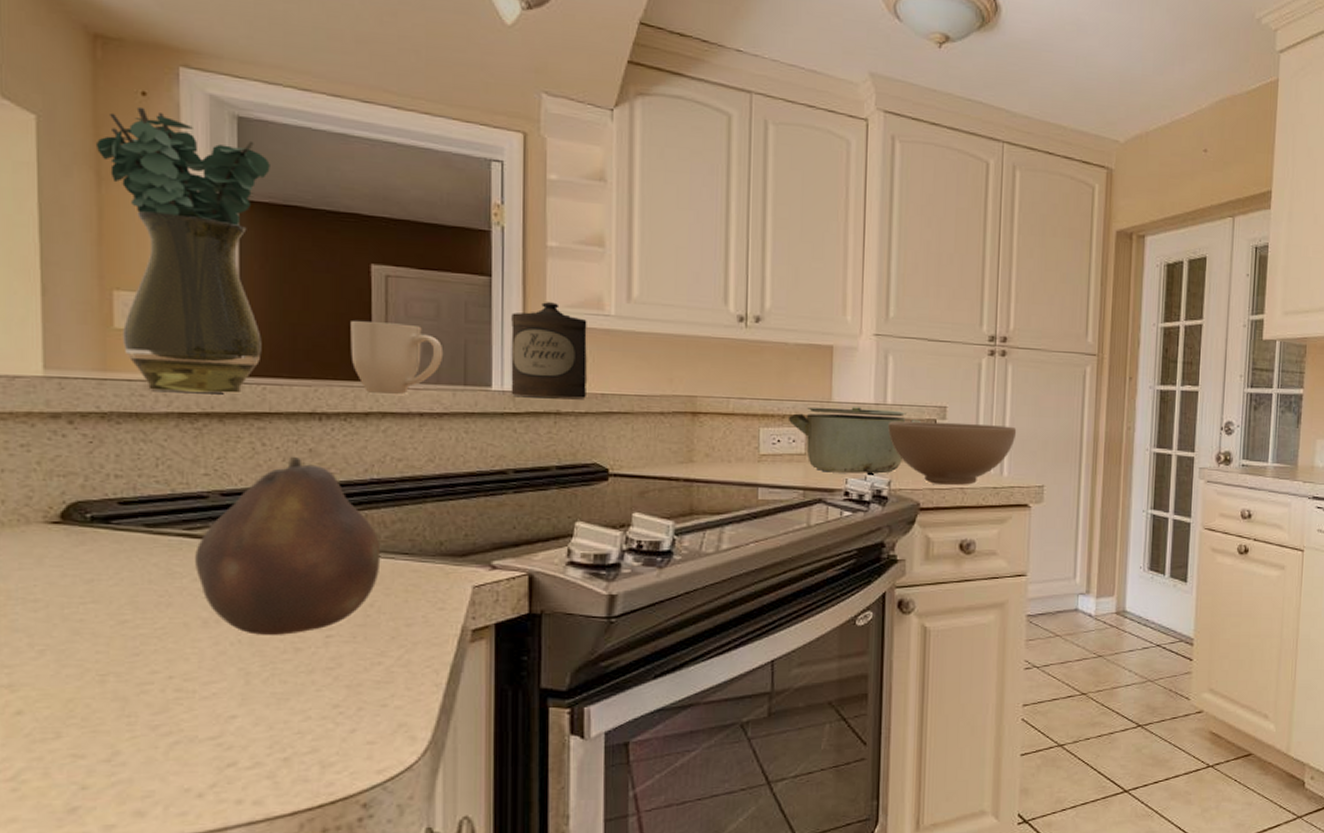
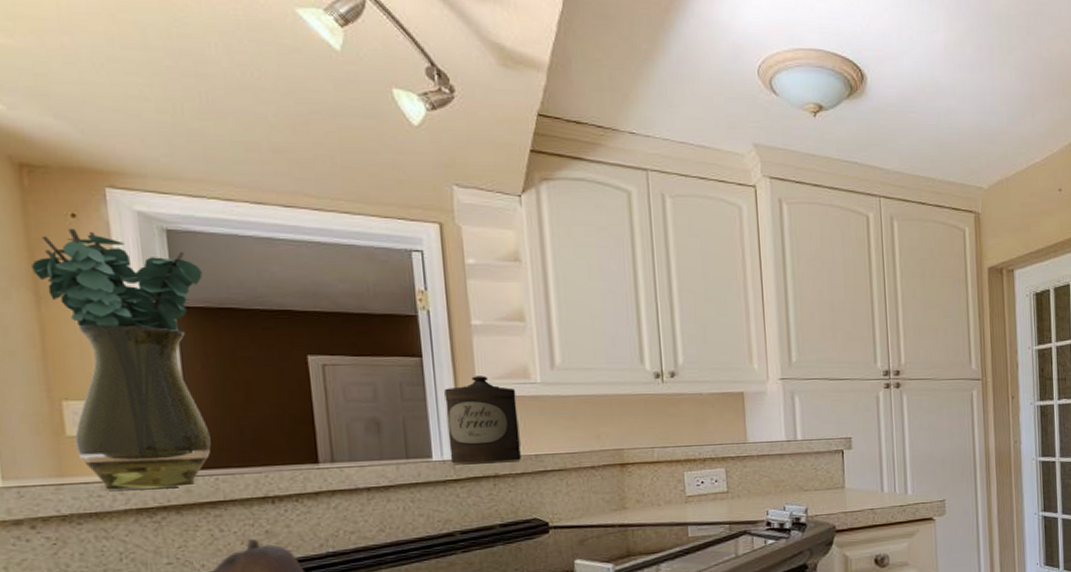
mug: present [350,321,444,394] -> none [293,407,385,474]
cooking pot: present [788,407,921,474] -> none [708,445,829,506]
bowl: present [888,421,1017,486] -> none [800,449,916,509]

